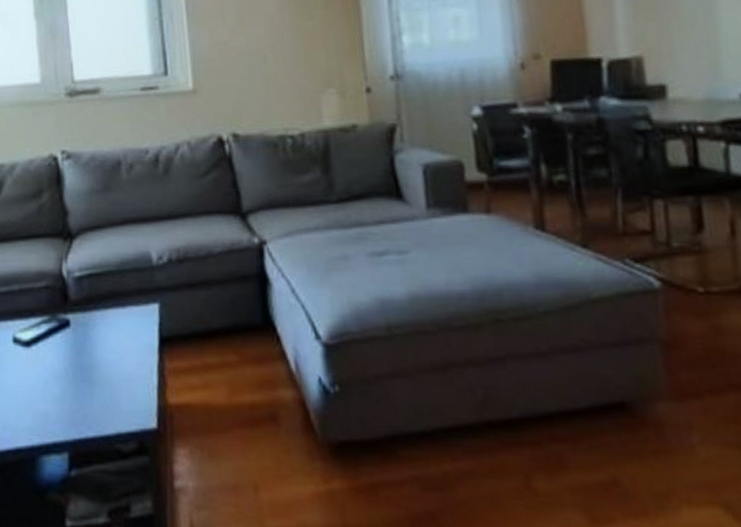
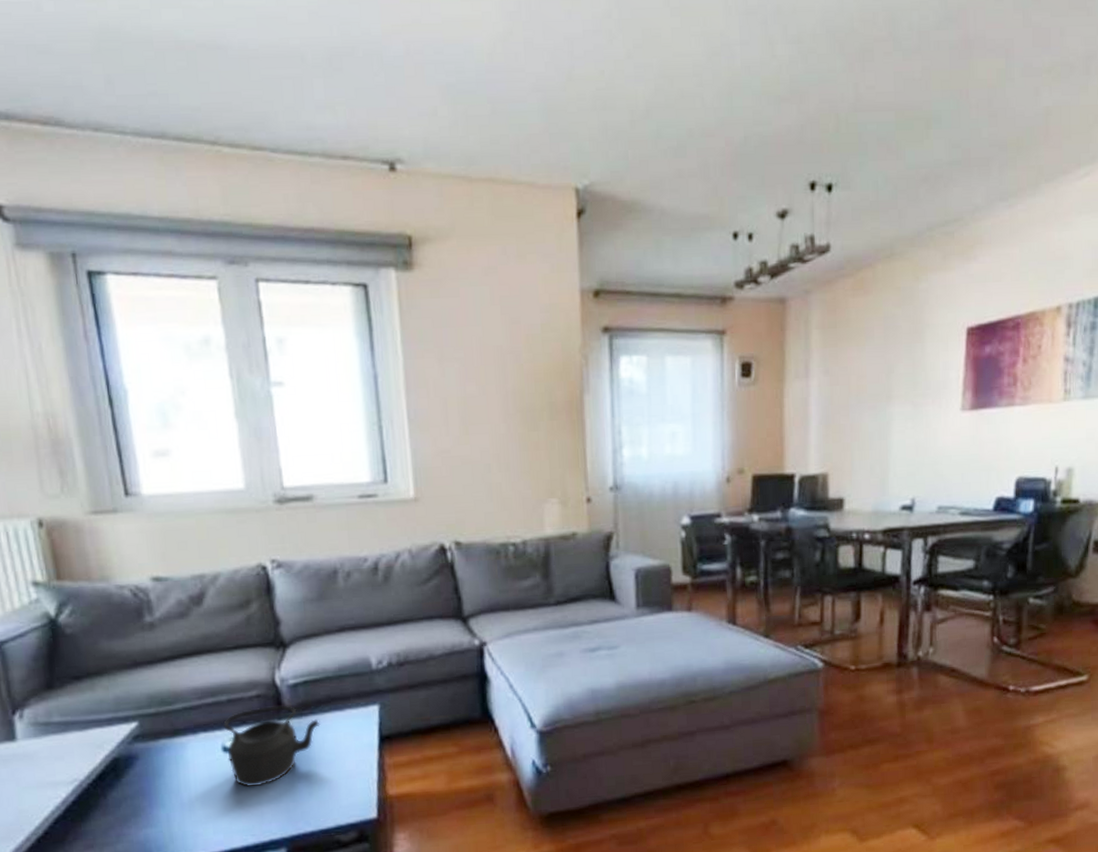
teapot: none [15,298,103,383] -> present [223,705,320,788]

